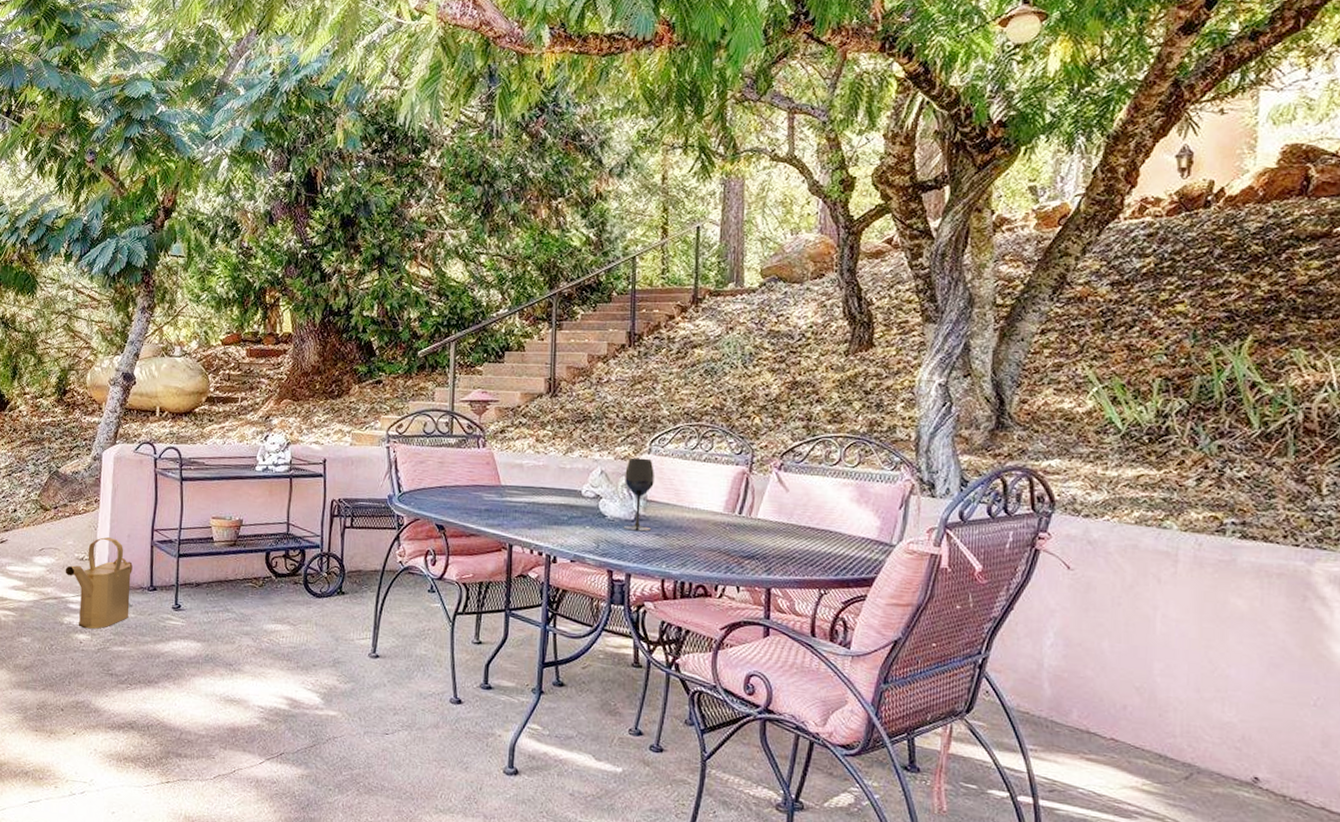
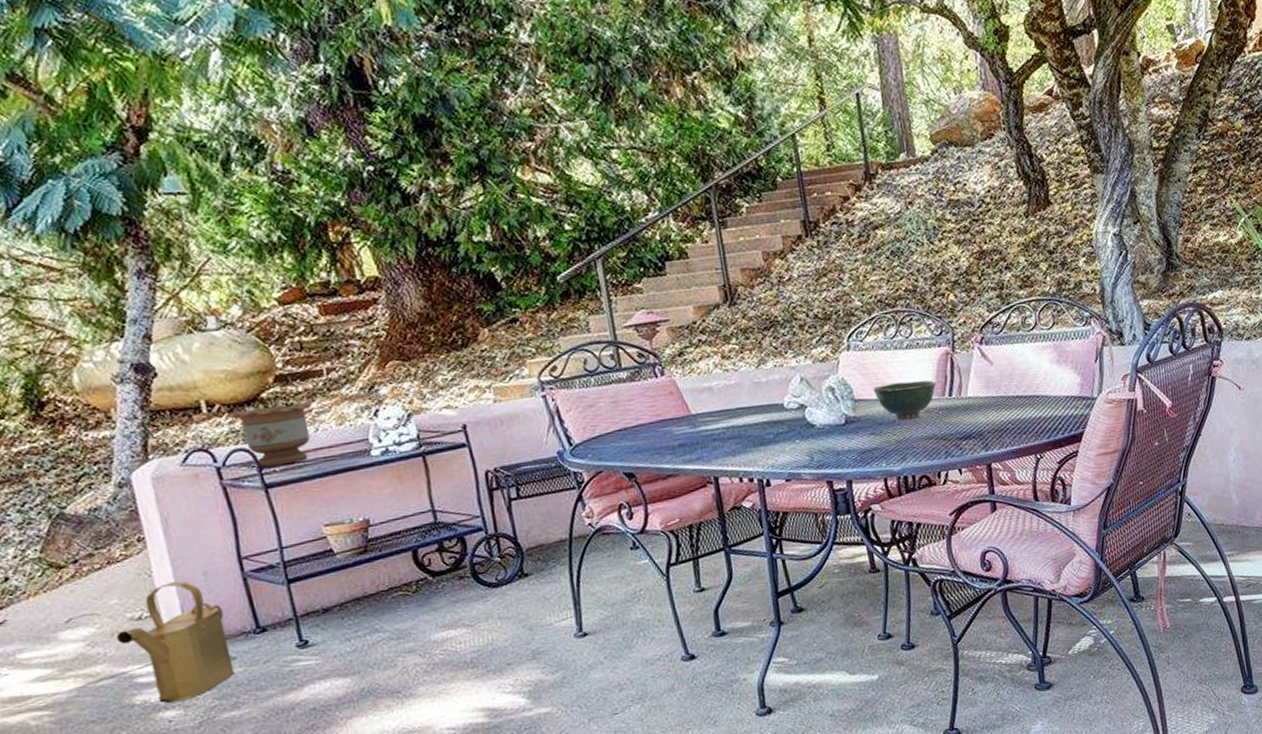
flower pot: none [174,418,225,466] -> present [232,402,312,468]
wineglass: present [623,457,656,532] -> none [826,355,865,436]
bowl: none [666,491,728,529] -> present [873,380,937,421]

